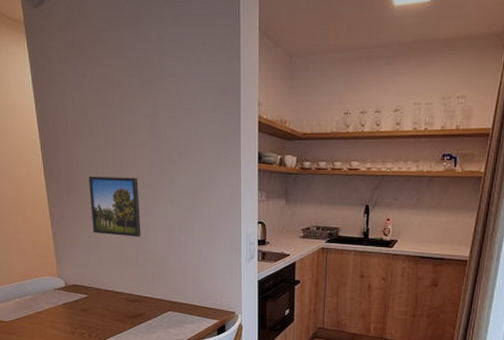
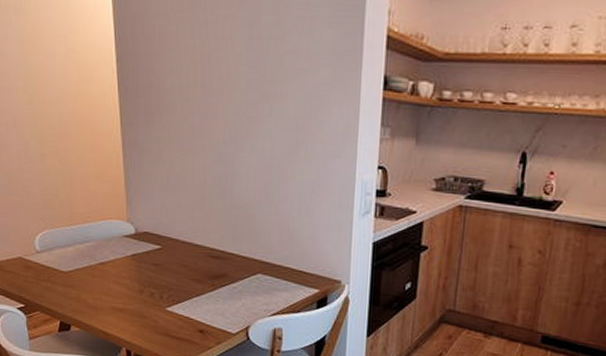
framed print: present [88,176,142,237] -> none [170,97,231,178]

